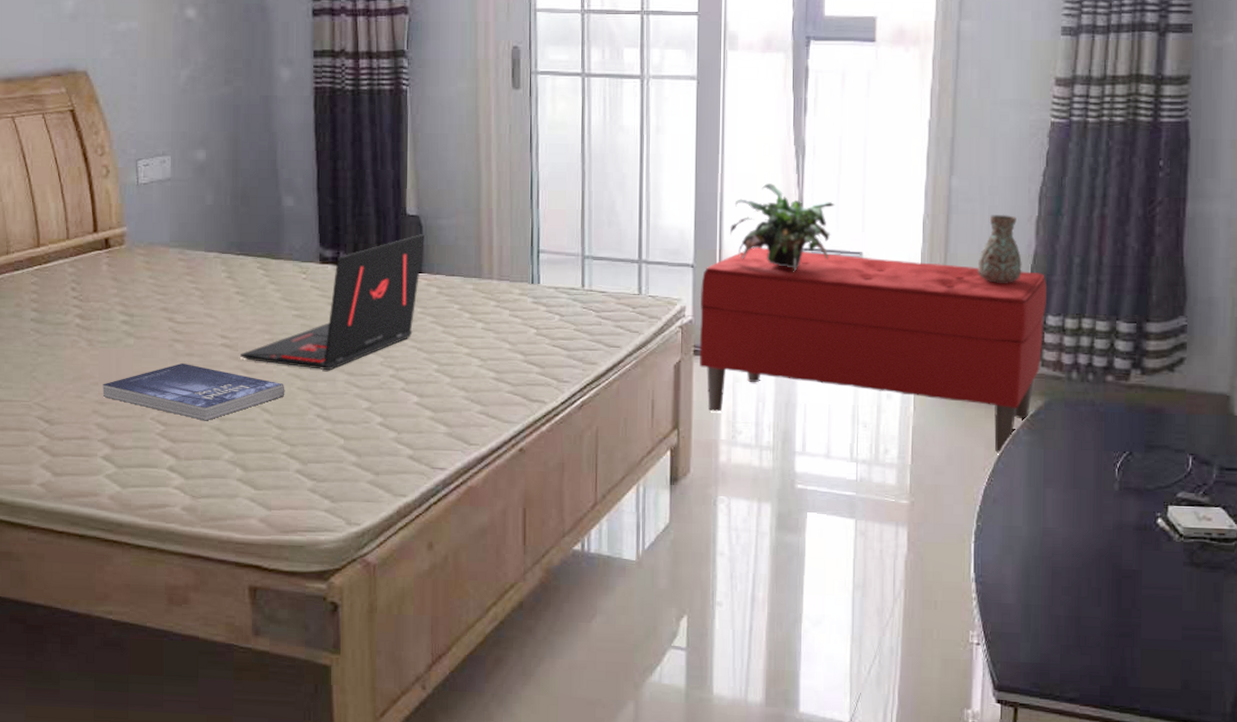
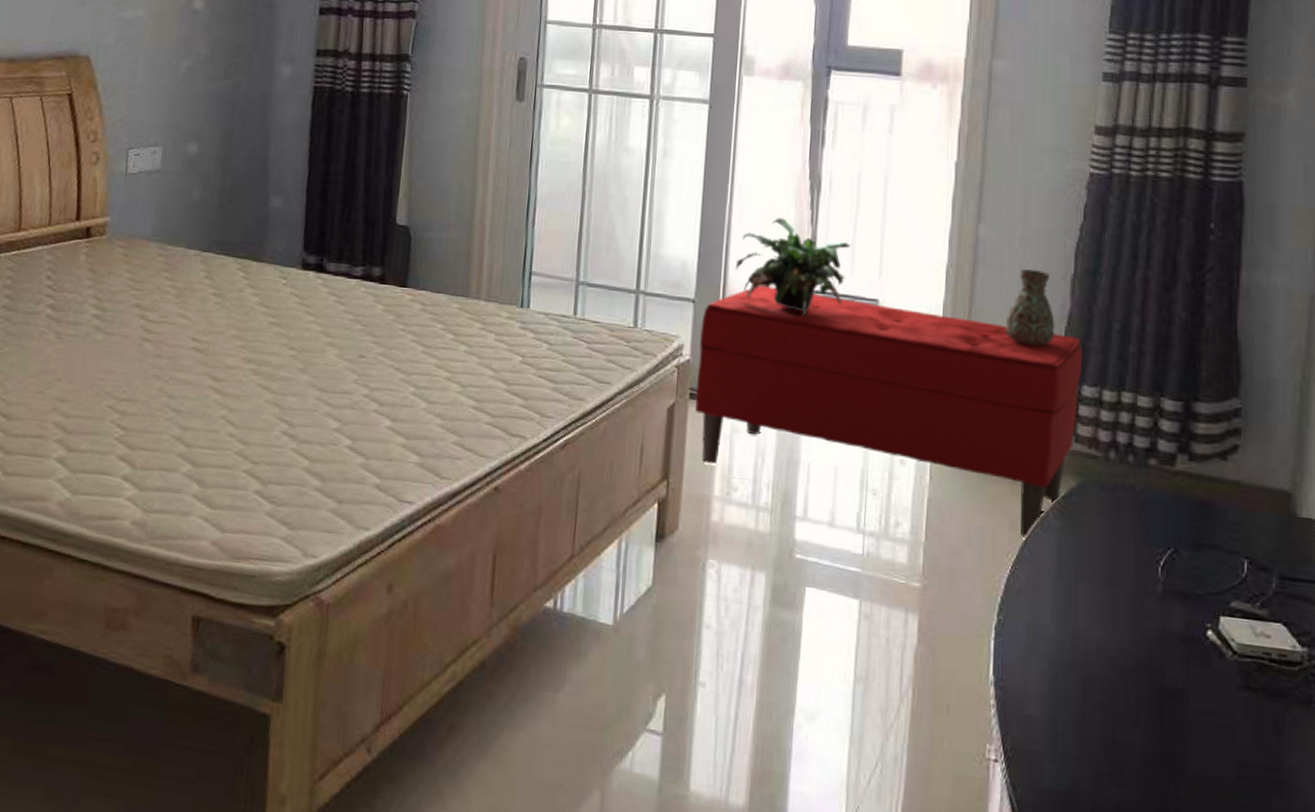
book: present [102,362,284,421] -> none [64,364,252,429]
laptop: present [240,234,424,371] -> none [210,246,413,385]

